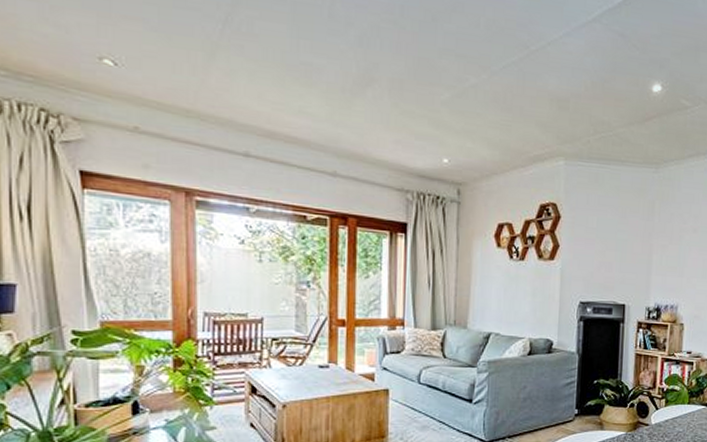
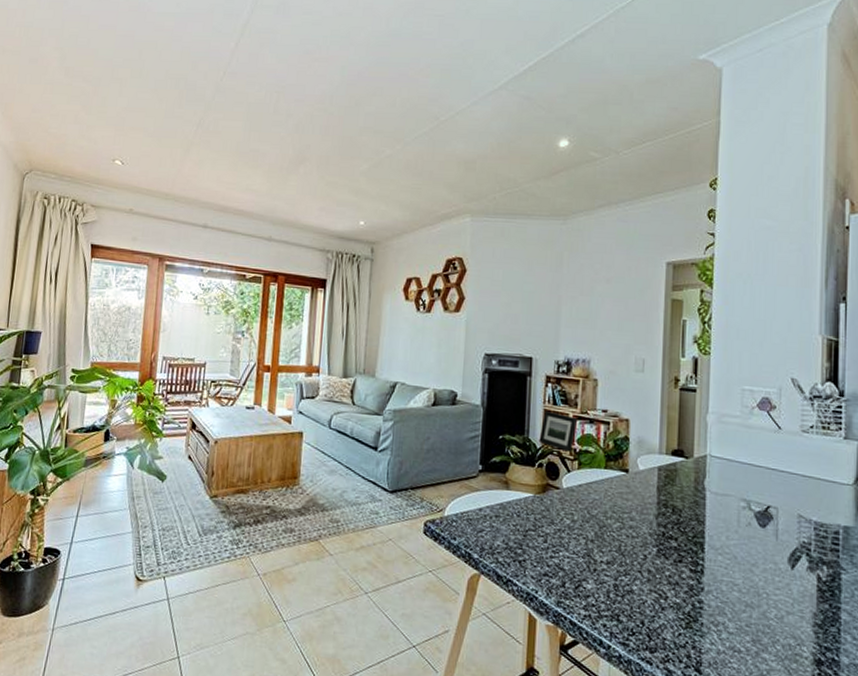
picture frame: none [630,354,666,391] -> present [539,410,578,452]

